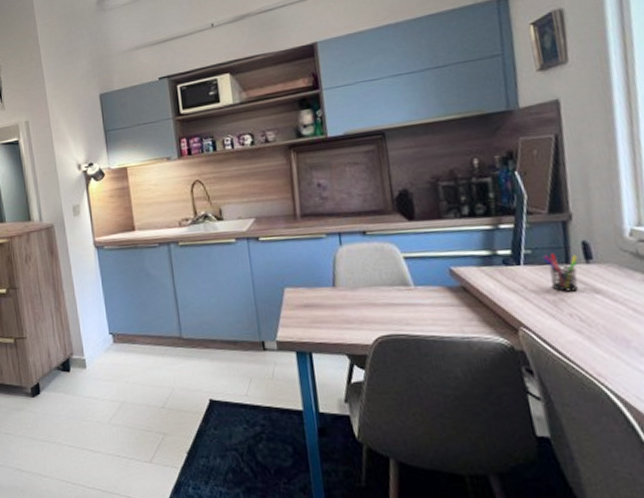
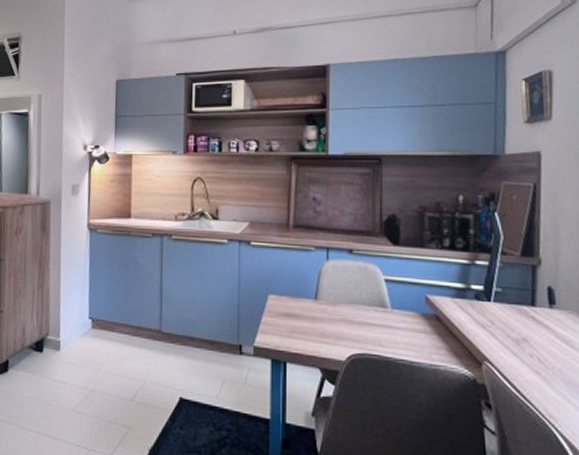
pen holder: present [542,253,578,292] -> none [511,294,543,333]

